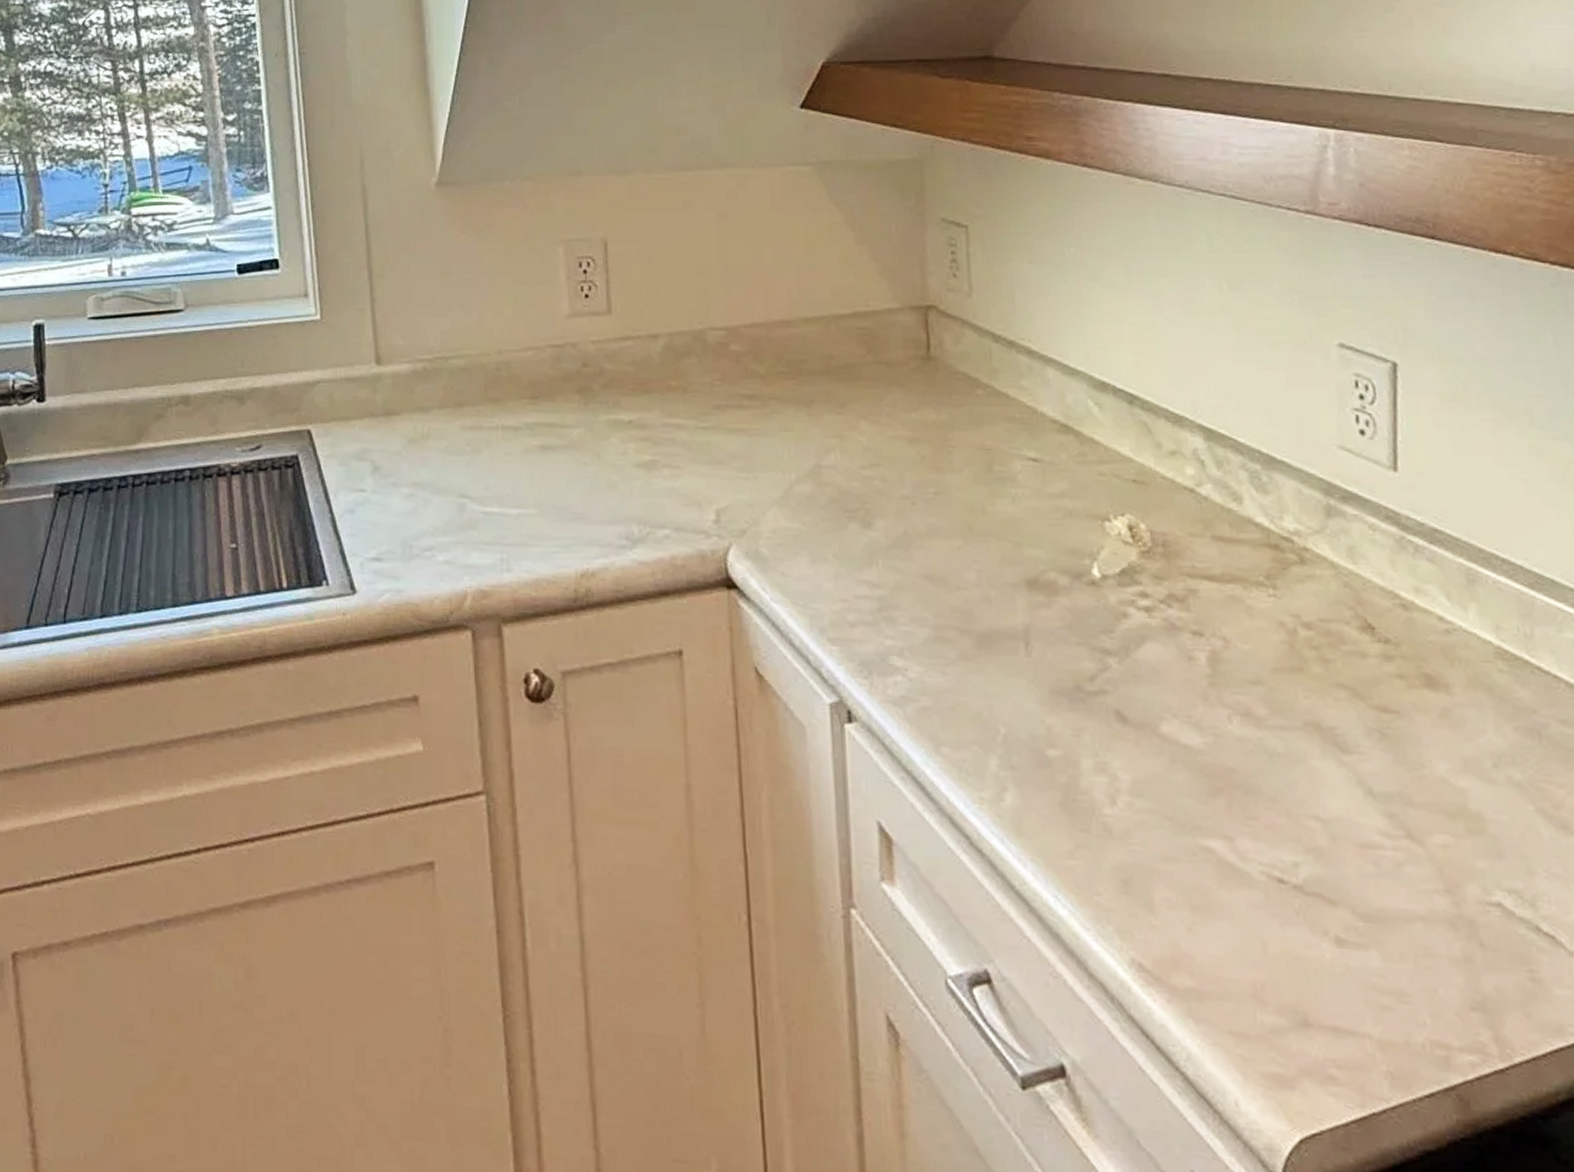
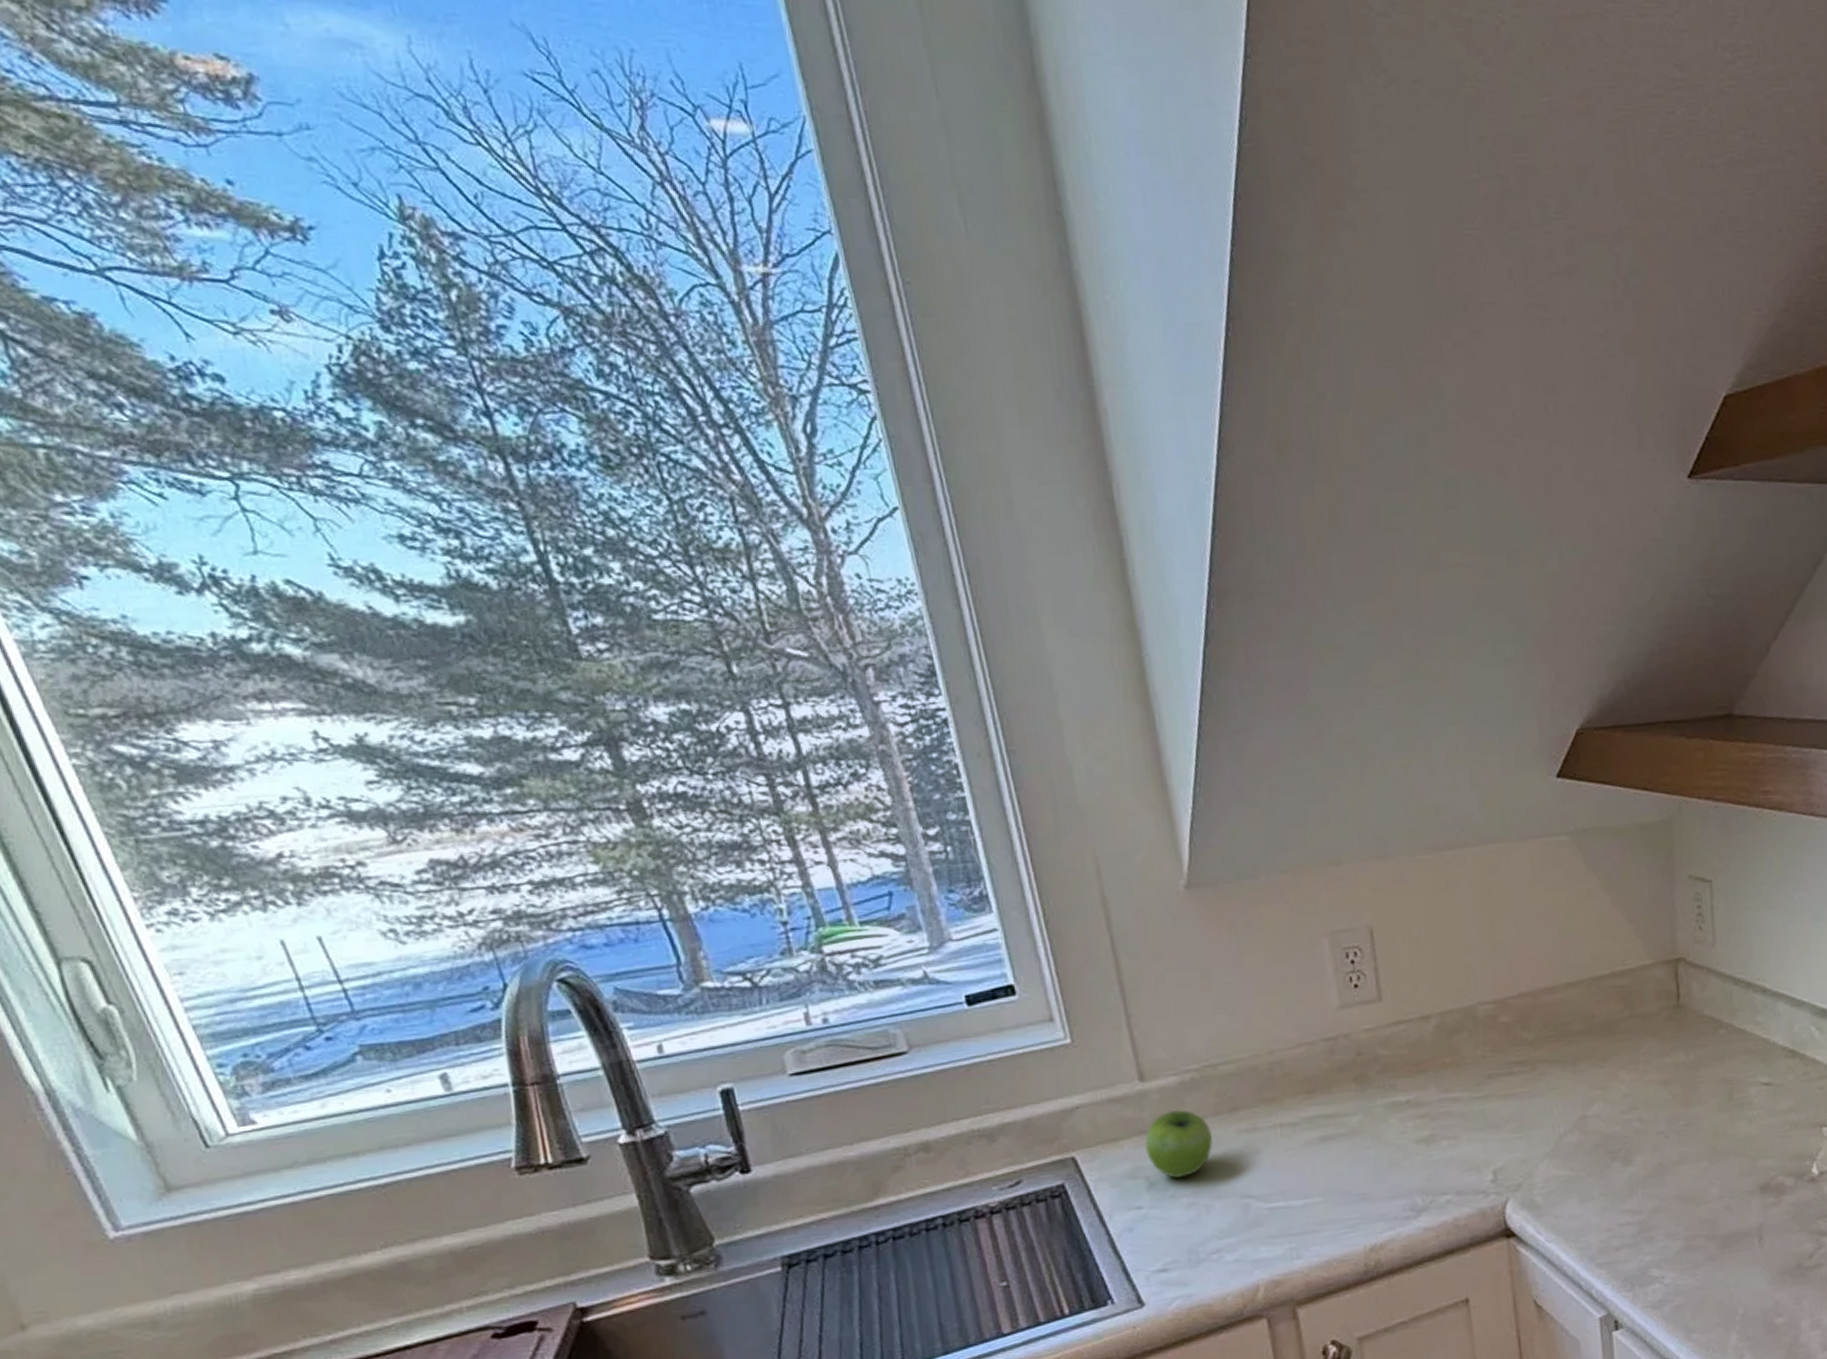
fruit: none [375,396,436,467] -> present [1145,1110,1213,1179]

